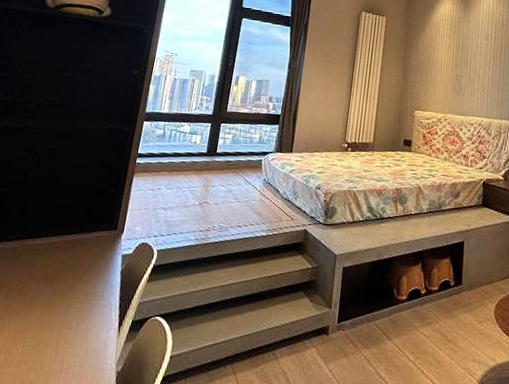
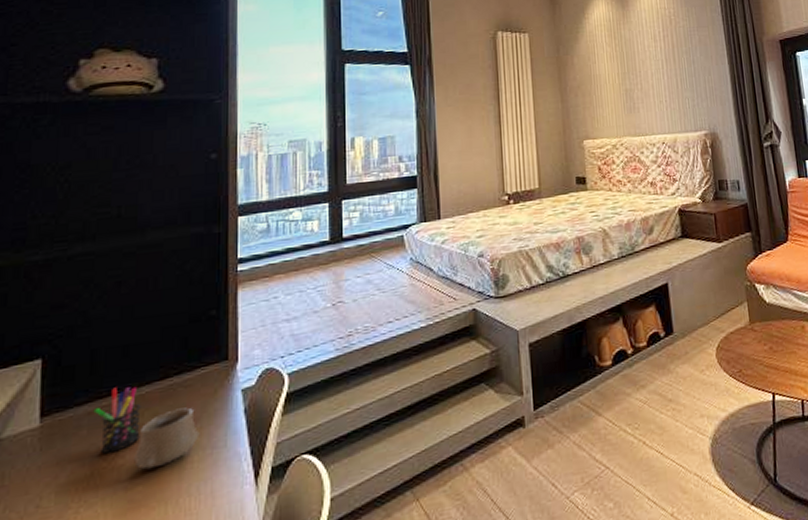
pen holder: none [15,233,50,282] -> present [93,386,141,454]
cup: none [37,259,86,301] -> present [134,407,200,470]

